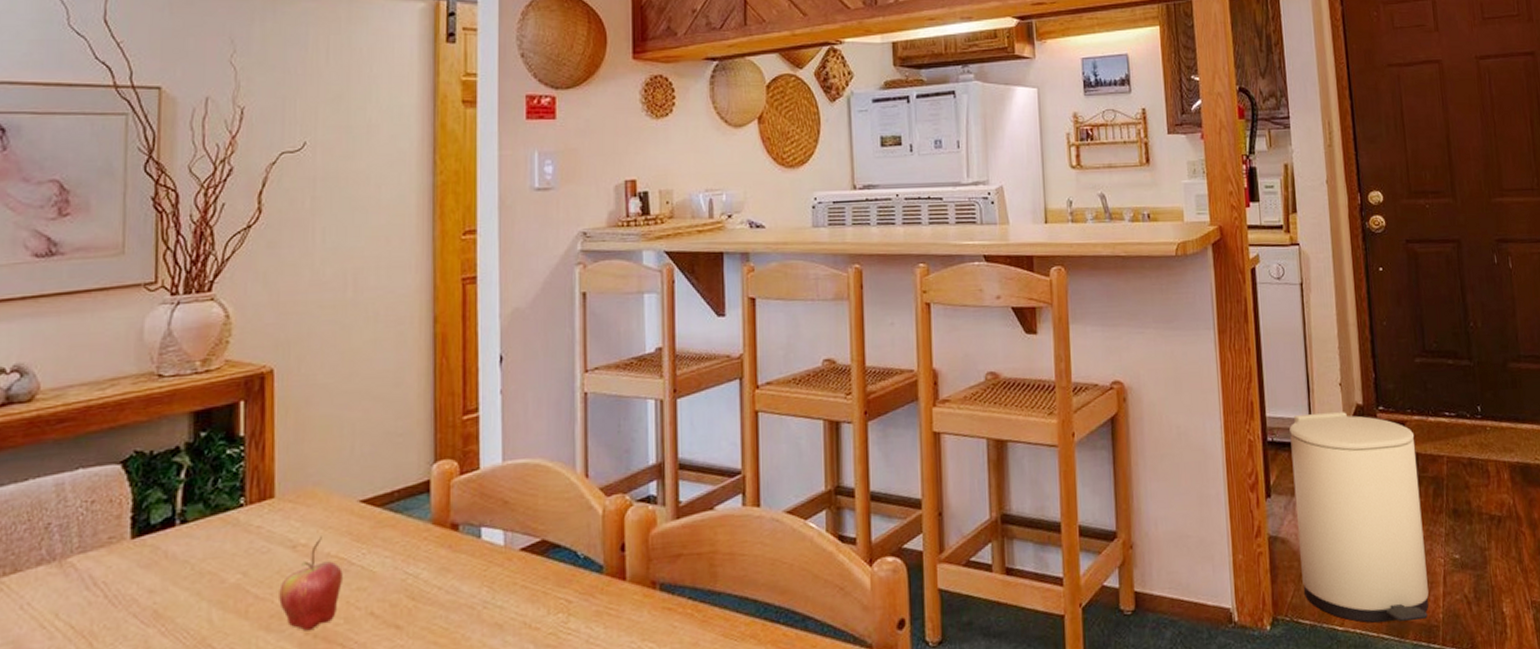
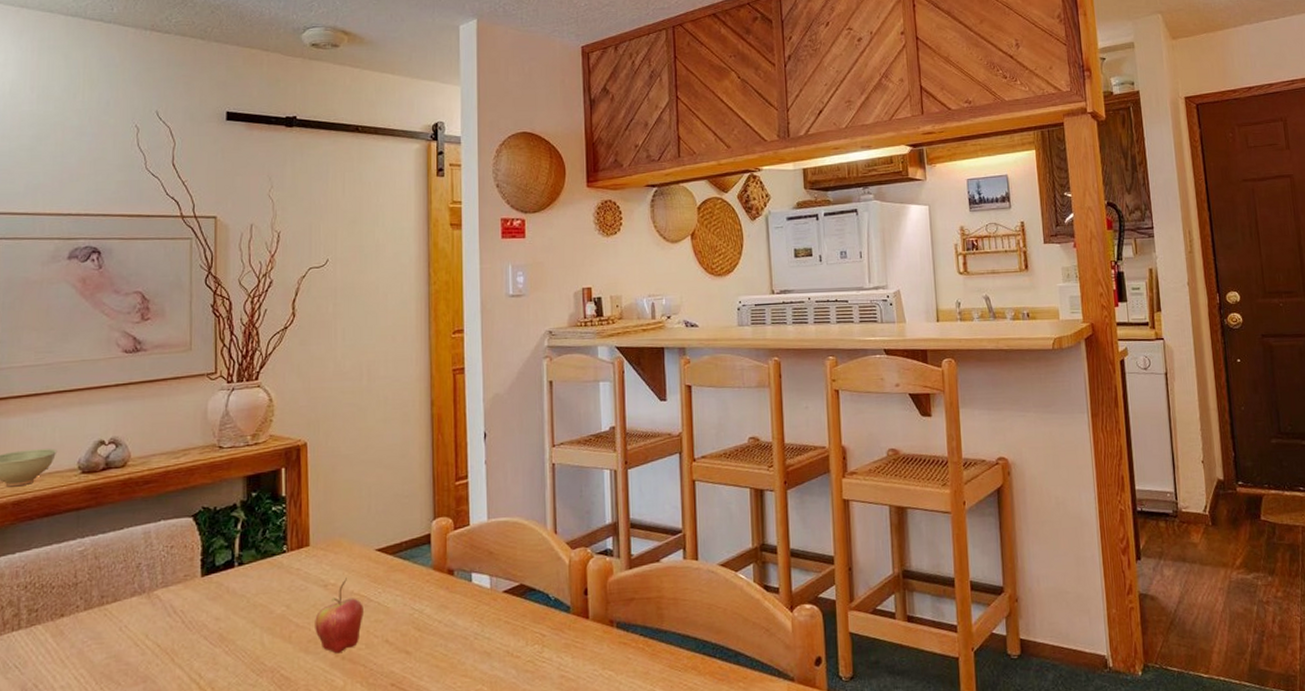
pedal bin: present [1290,411,1429,623] -> none [1157,485,1287,672]

